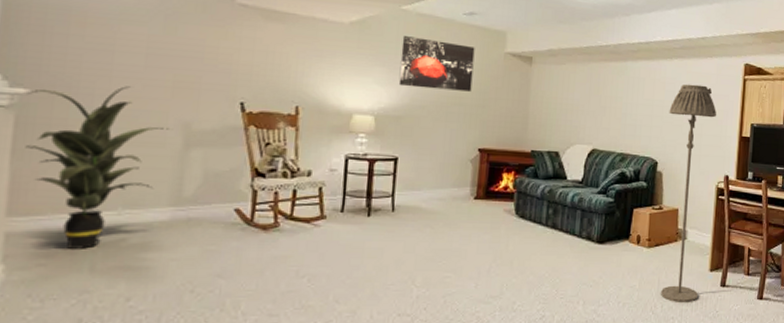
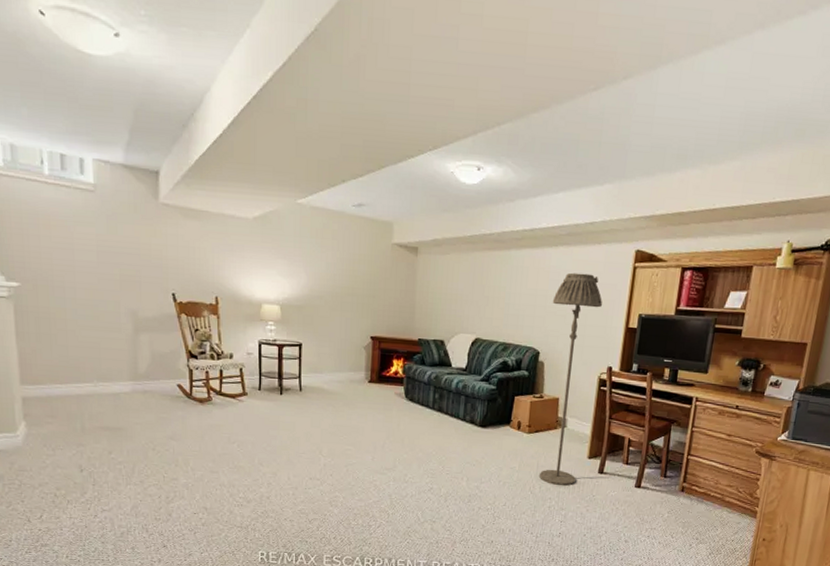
indoor plant: present [25,86,170,249] -> none [19,280,122,412]
wall art: present [398,36,475,92] -> none [298,229,364,282]

